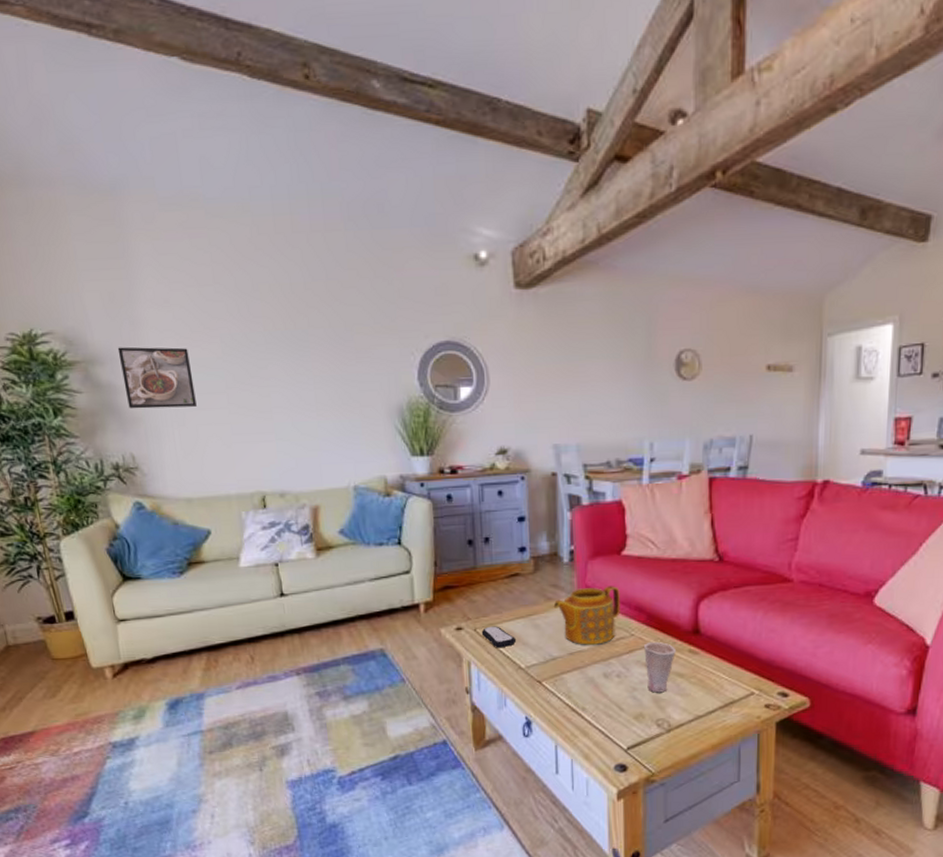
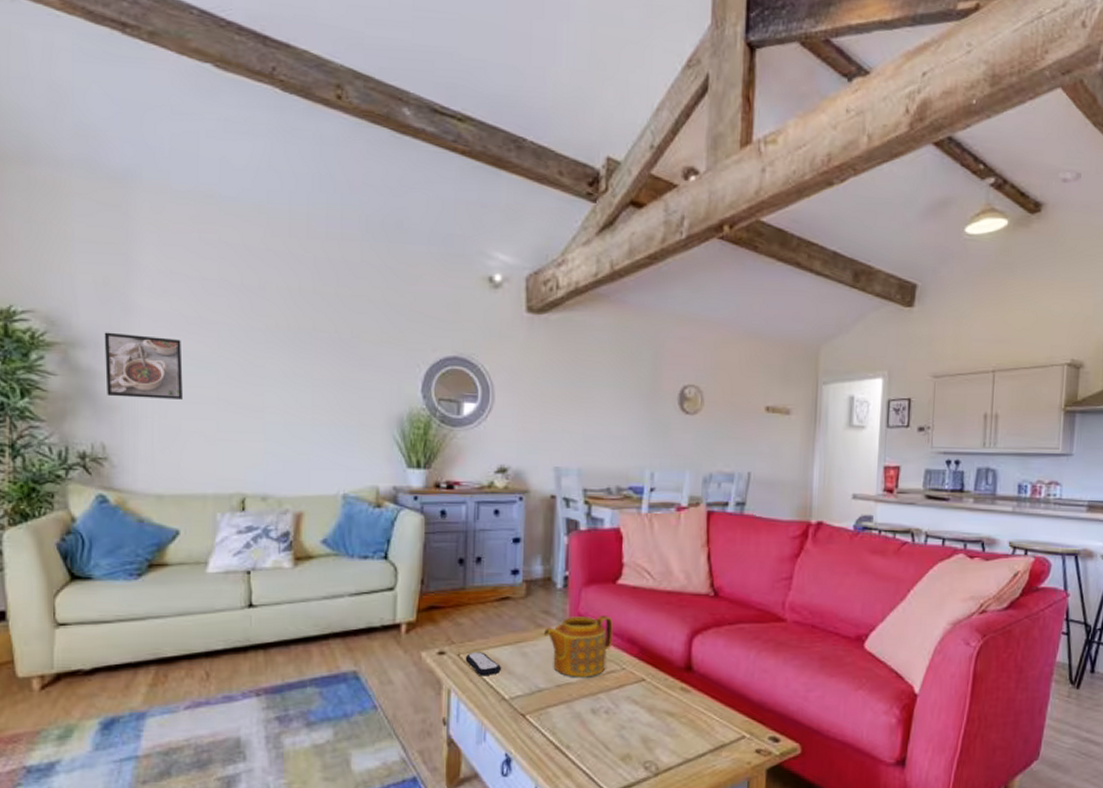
cup: present [643,641,677,693] -> none [634,676,668,732]

